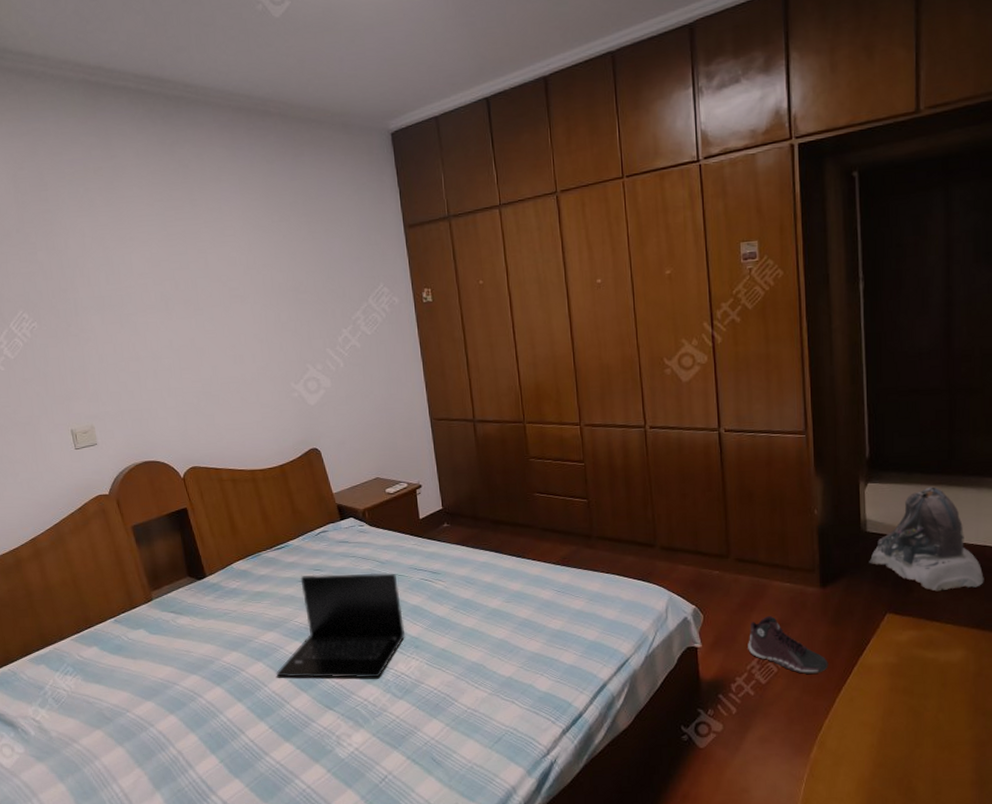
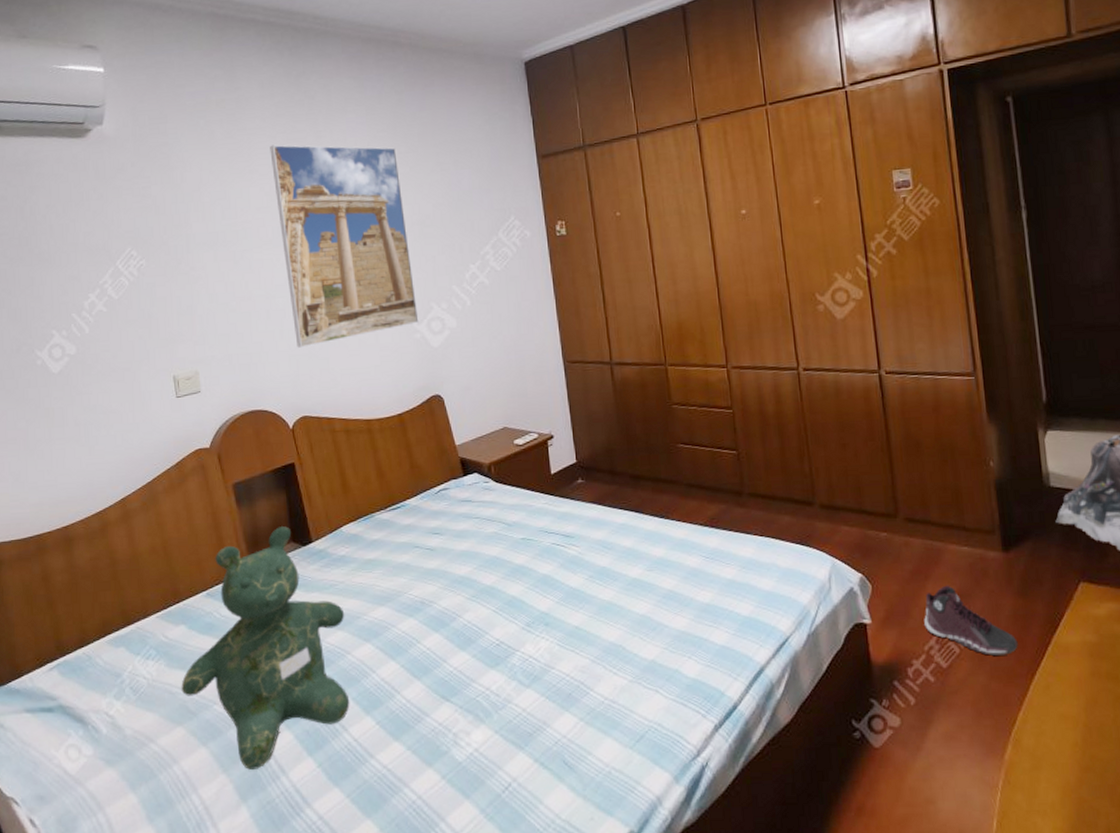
teddy bear: none [97,563,246,764] -> present [181,526,350,770]
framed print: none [148,212,296,405] -> present [270,144,419,348]
laptop: present [276,573,405,678] -> none [386,536,534,663]

